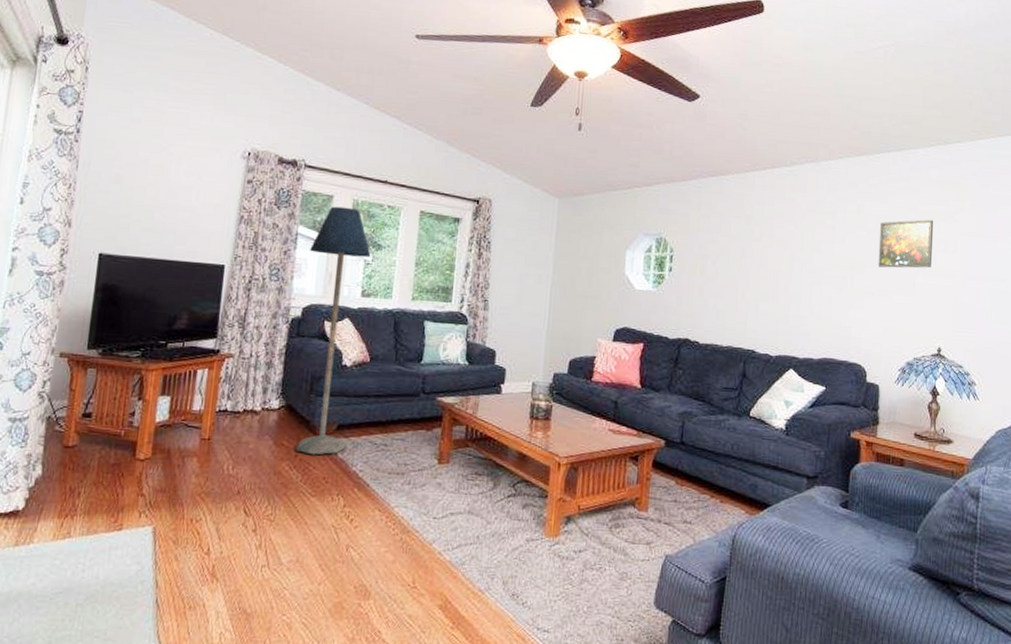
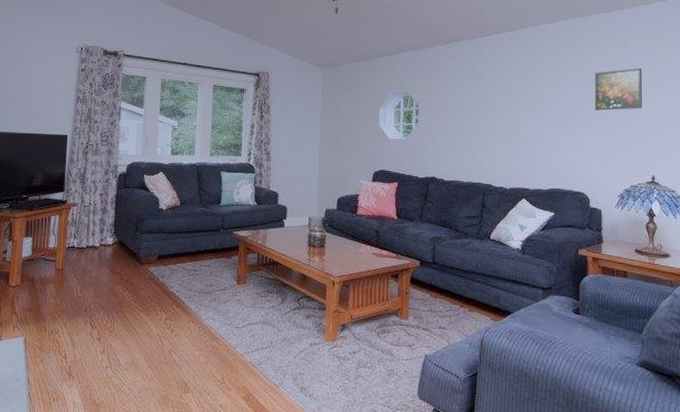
floor lamp: present [296,206,371,455] -> none [127,85,177,280]

